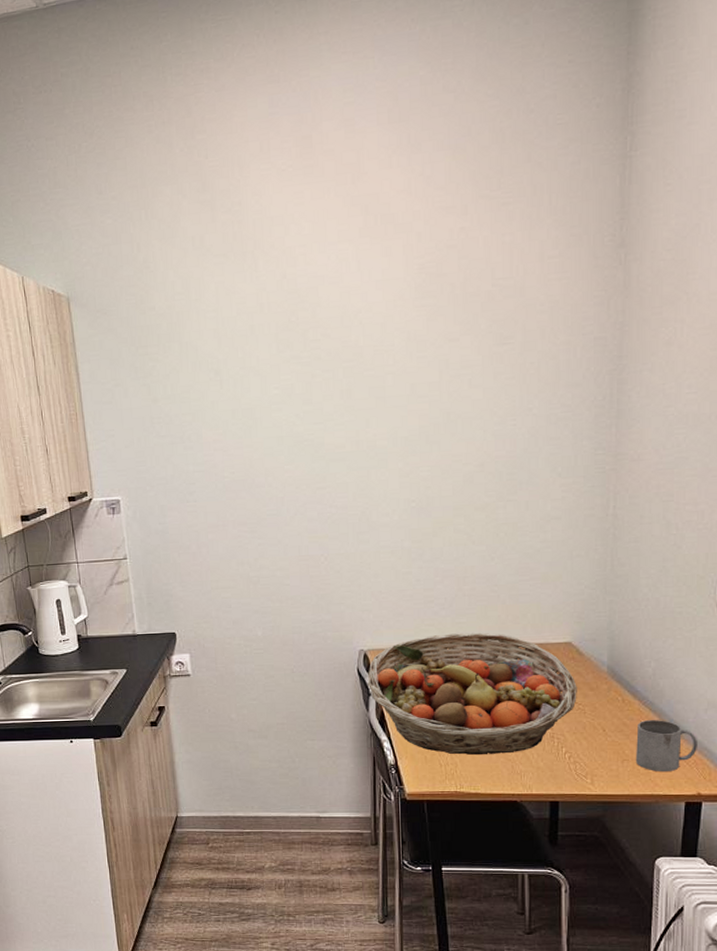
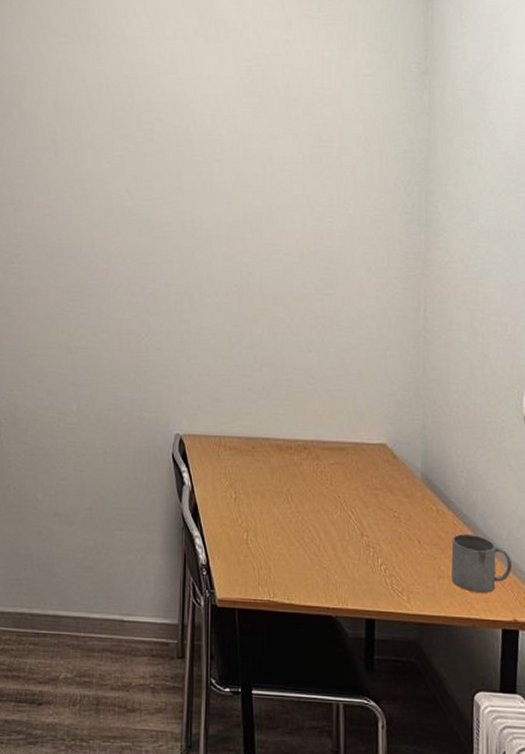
fruit basket: present [368,632,577,755] -> none [183,424,392,561]

